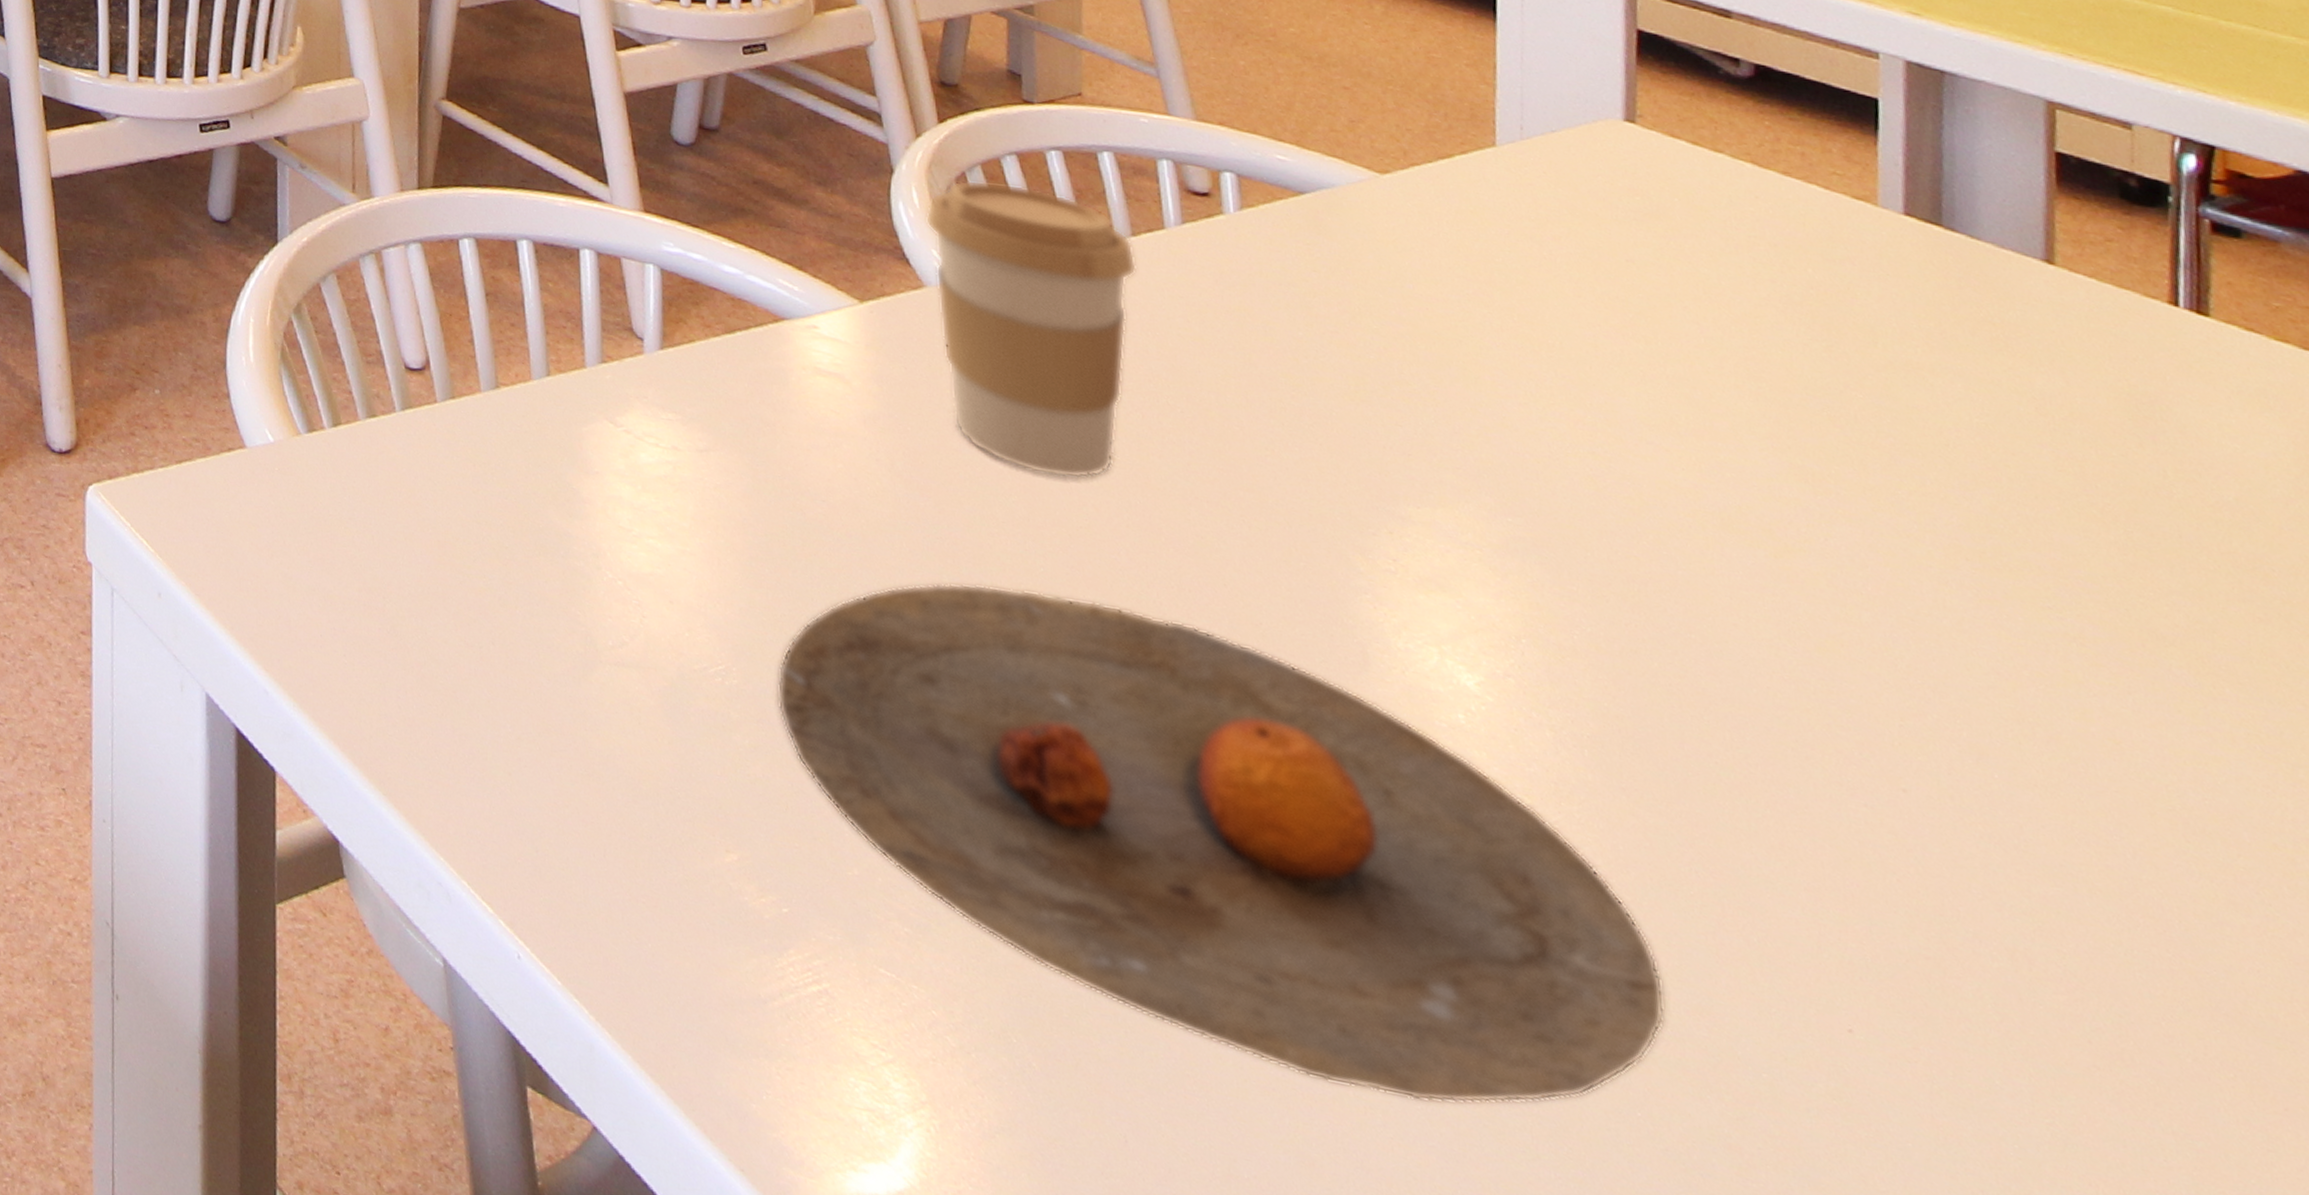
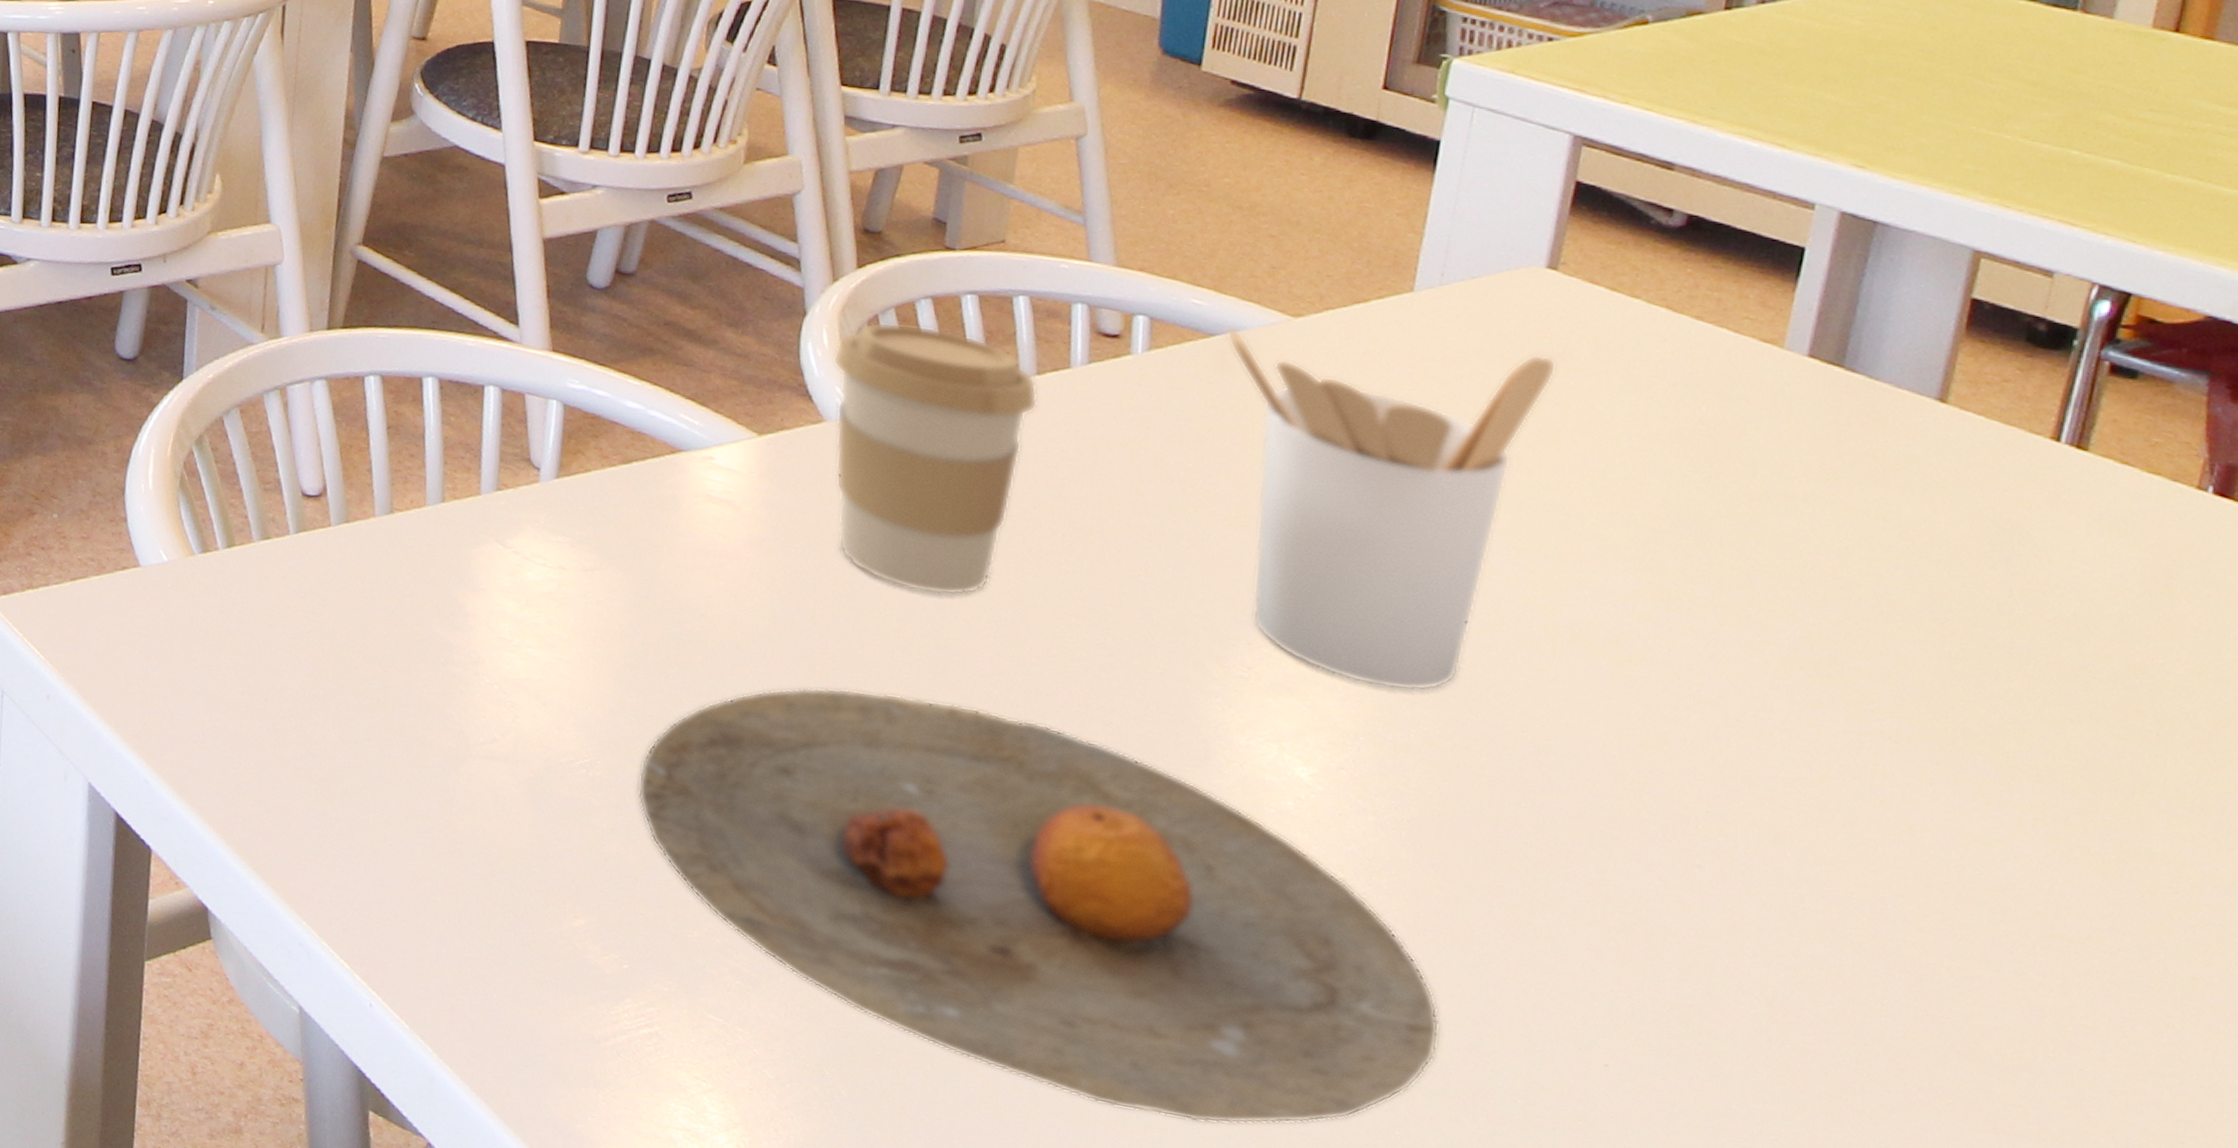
utensil holder: none [1316,185,1654,587] -> present [1226,327,1557,692]

